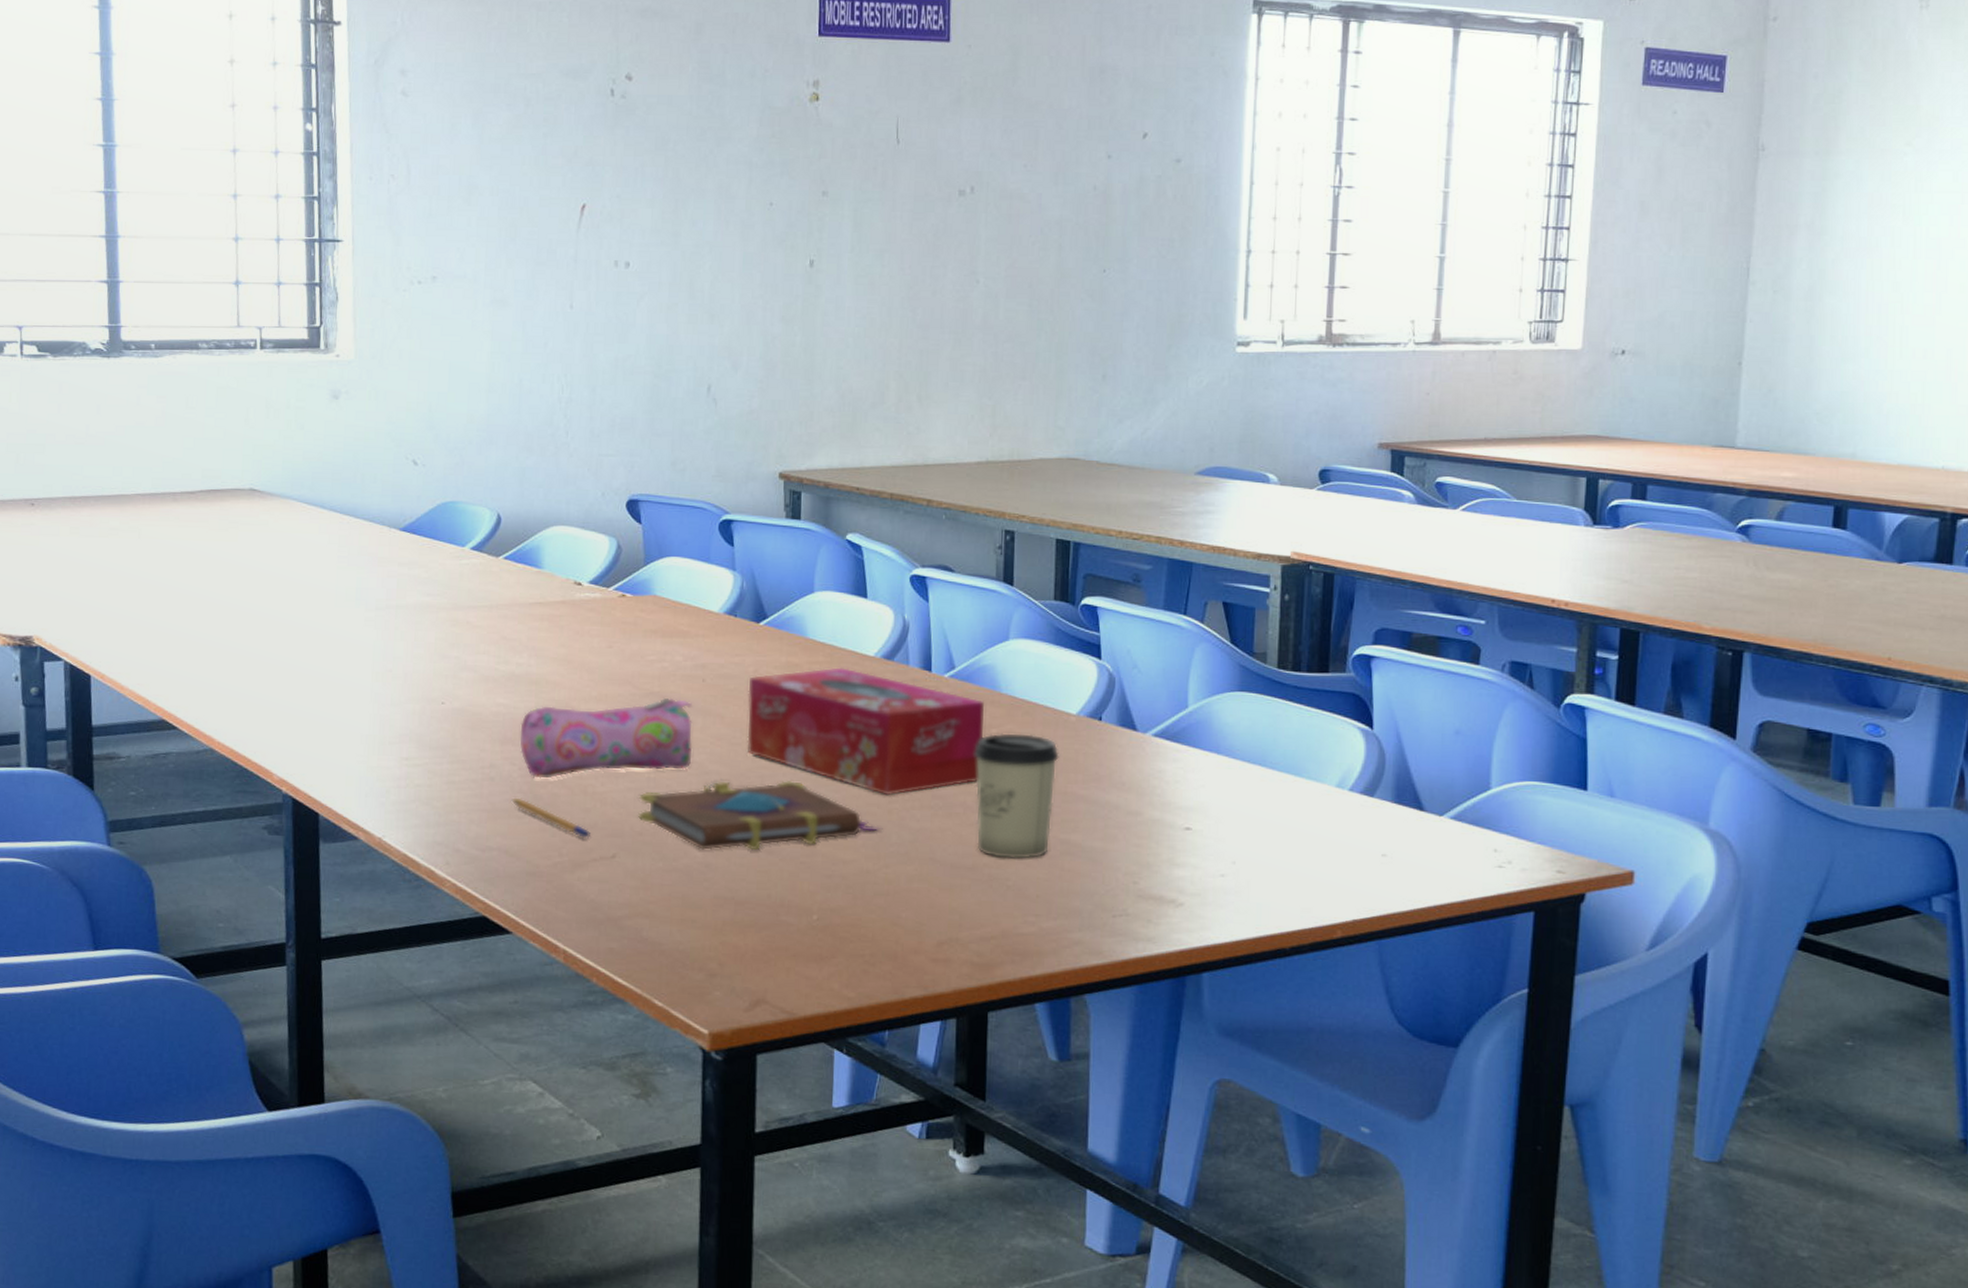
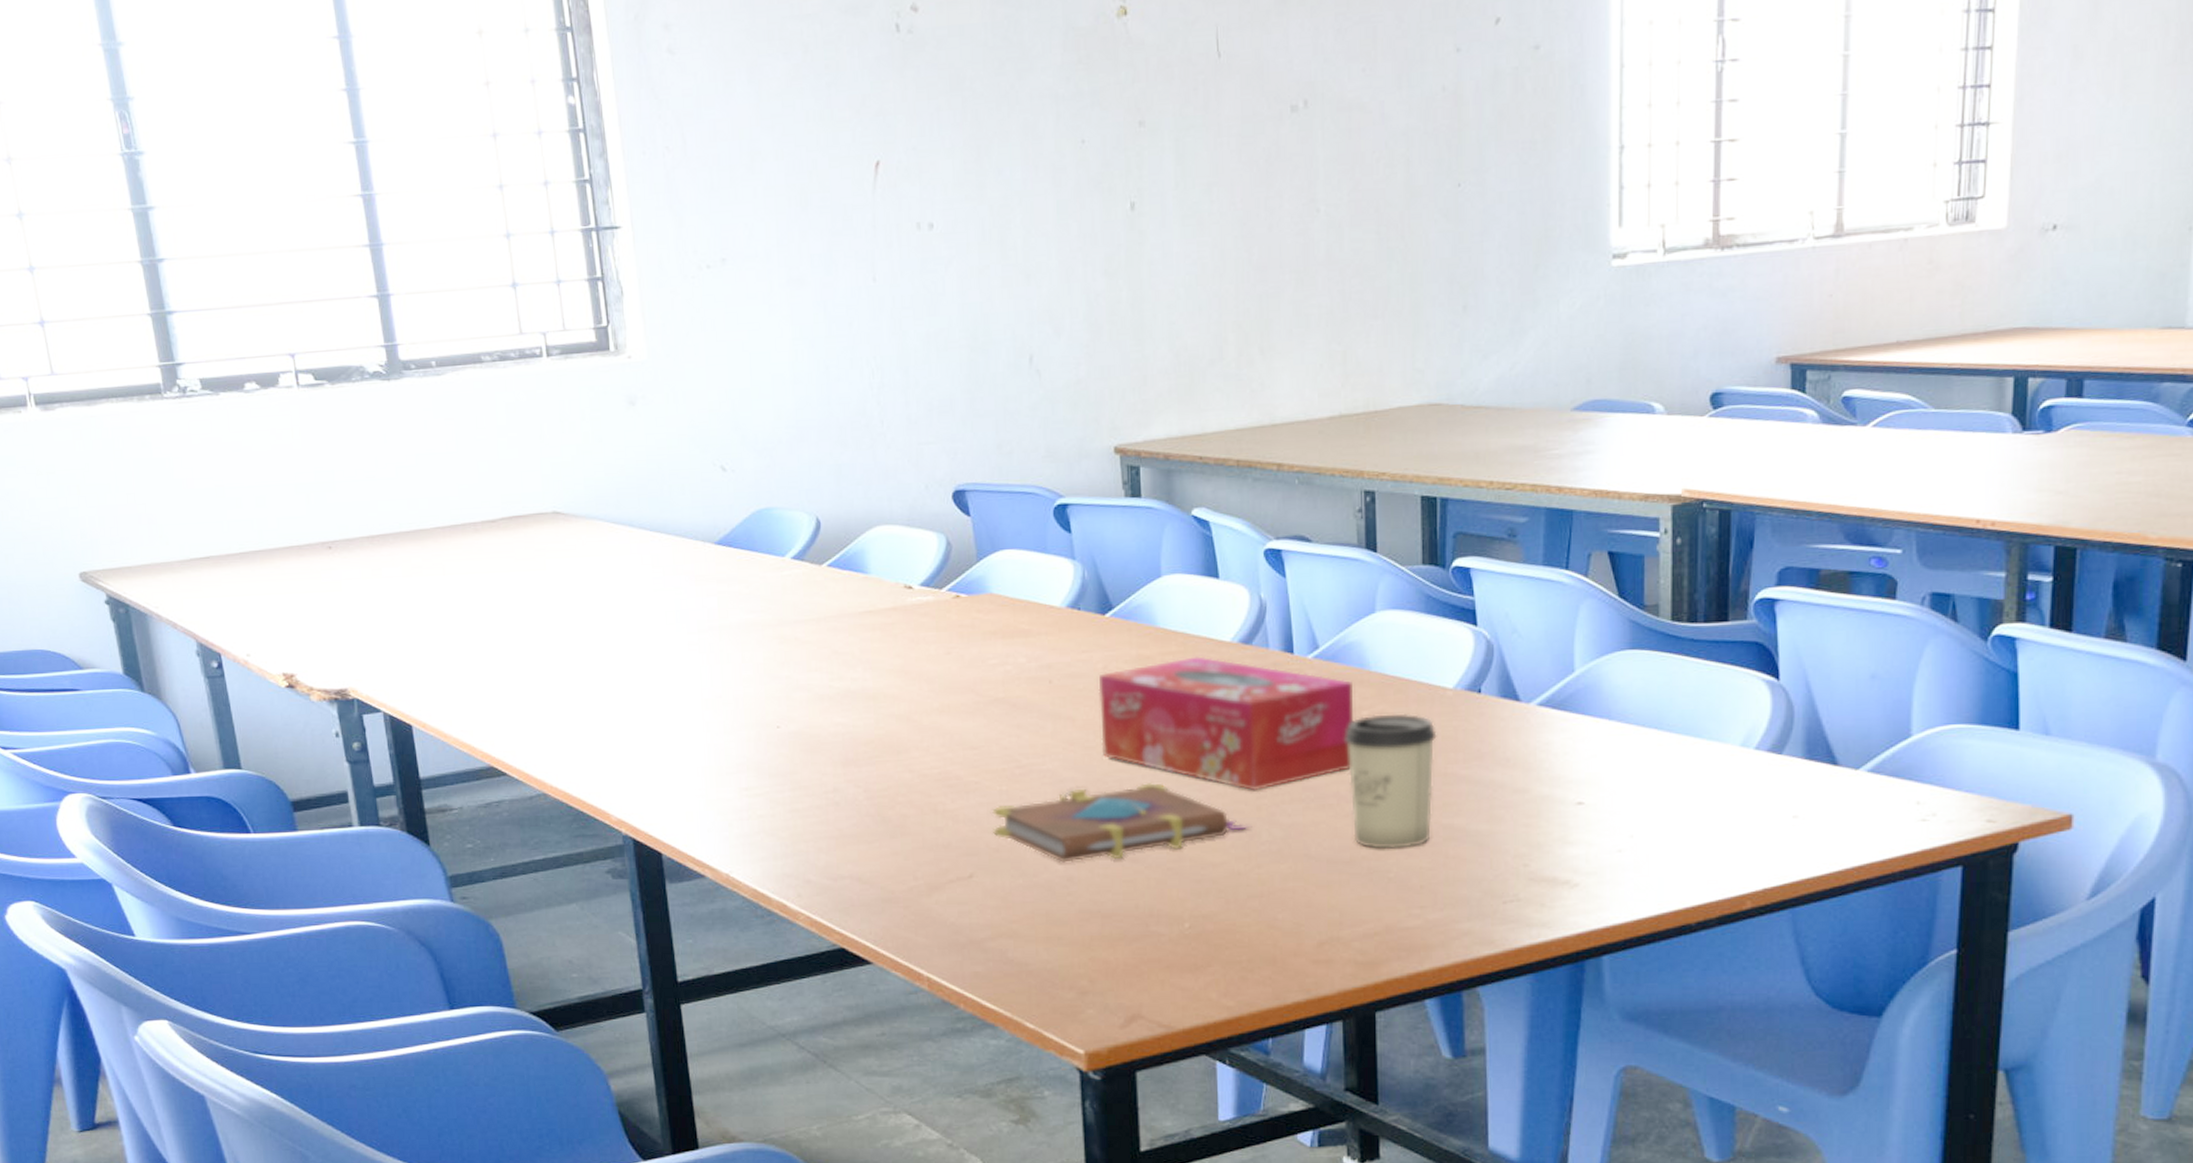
pencil: present [511,797,590,839] -> none [859,821,945,860]
pencil case: present [520,697,693,779] -> none [861,703,1045,800]

